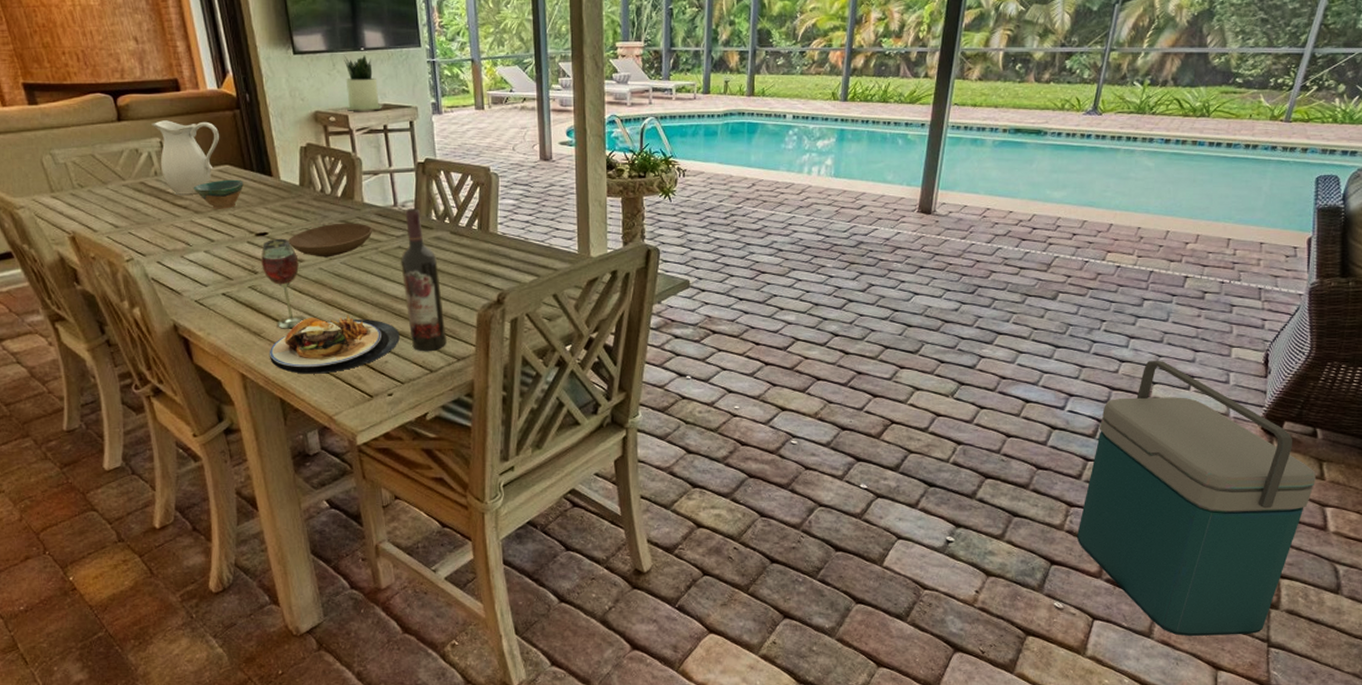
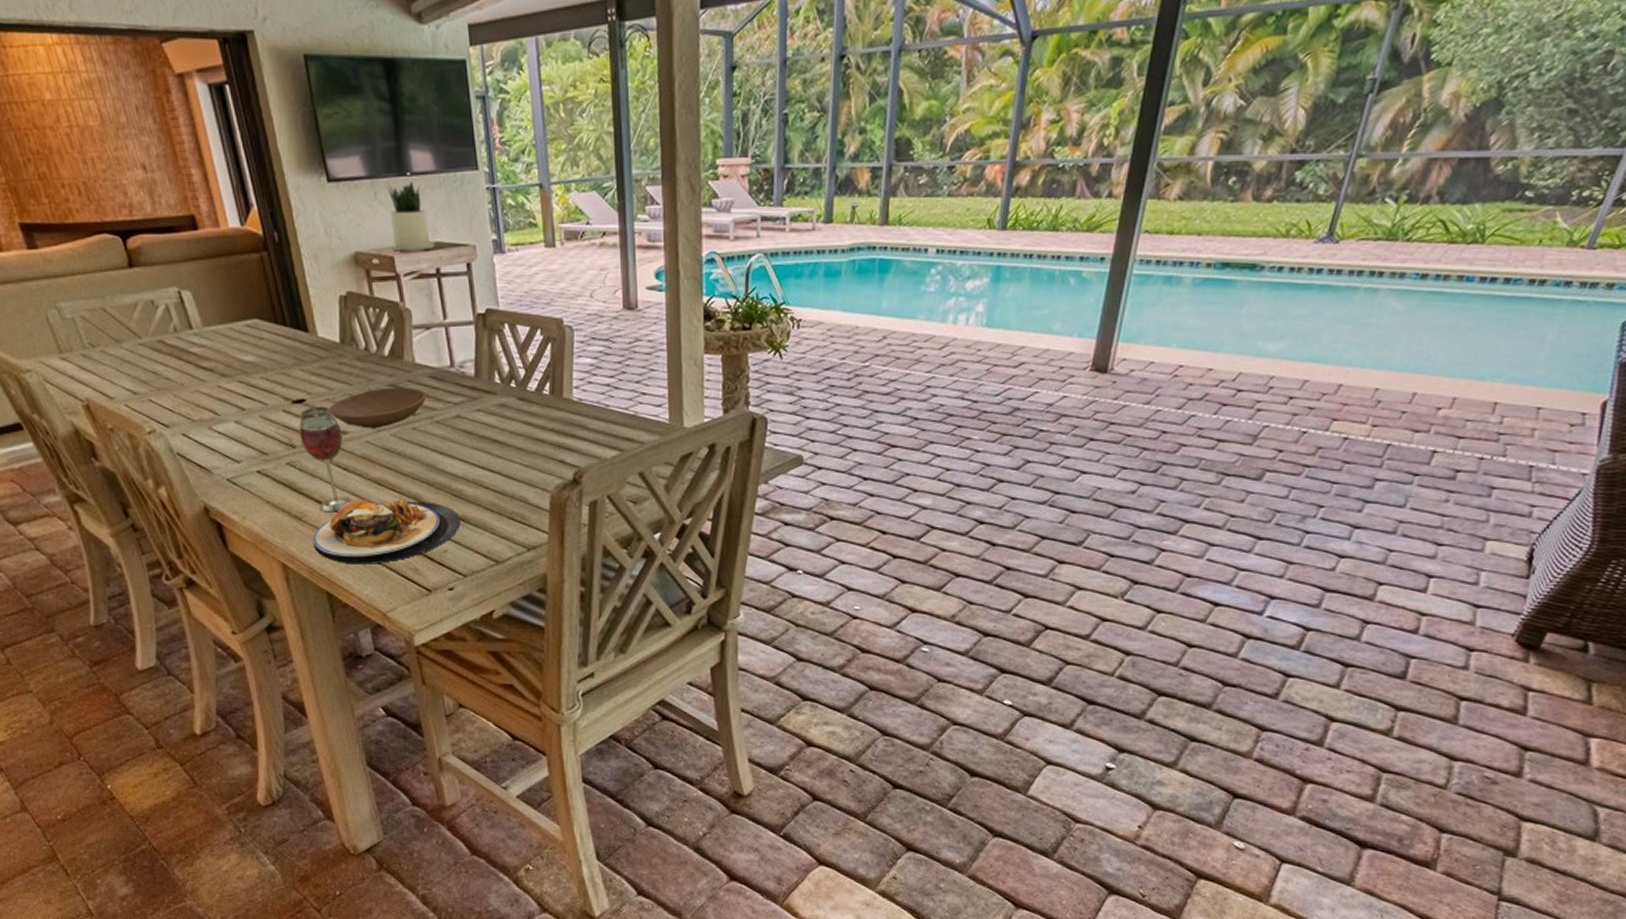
pitcher: present [151,120,220,195] -> none [167,265,246,355]
bowl: present [193,179,244,209] -> none [218,336,276,372]
wine bottle: present [401,208,447,351] -> none [460,370,515,539]
cooler: present [1076,361,1316,636] -> none [1267,556,1582,886]

